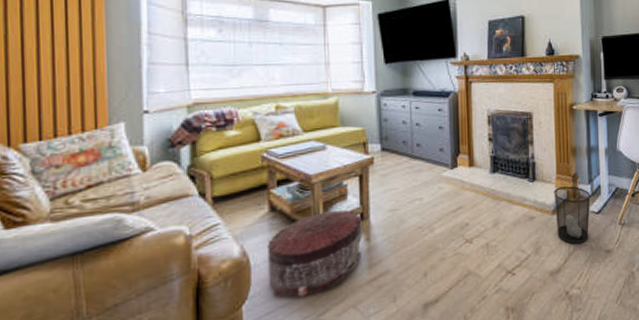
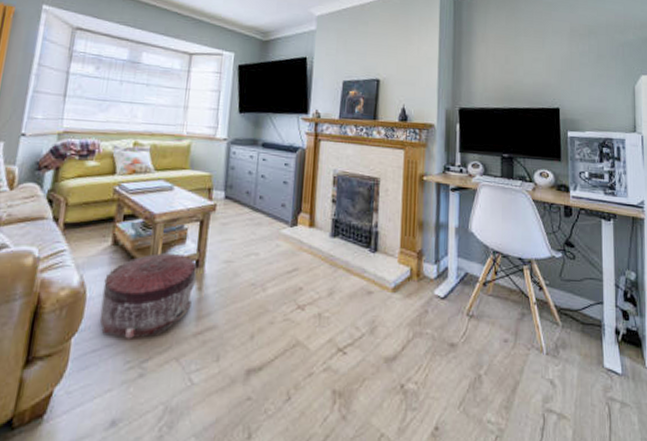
waste bin: present [553,186,591,244] -> none [395,263,436,330]

